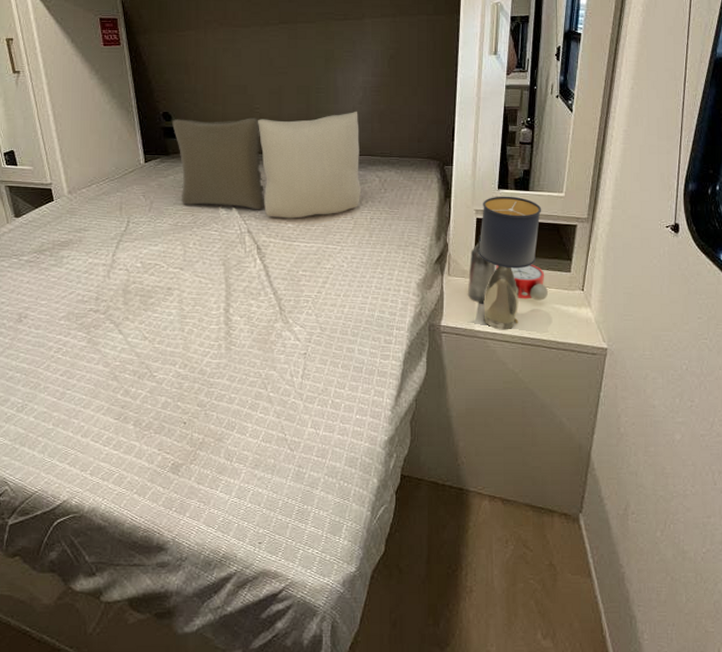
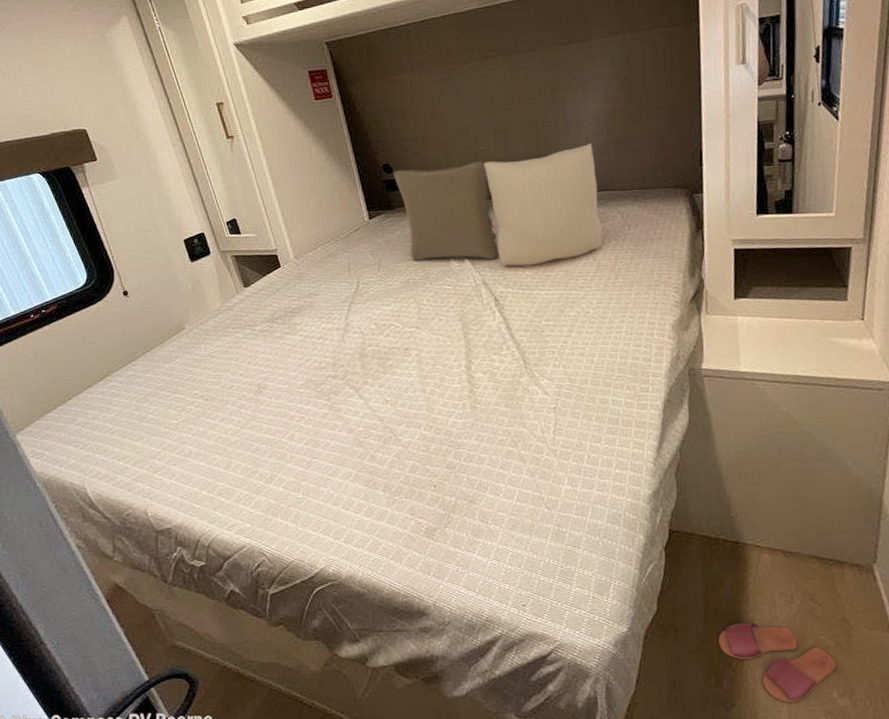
slippers: none [439,565,542,643] -> present [718,622,836,703]
water bottle: present [467,235,496,304] -> none [729,268,761,343]
table lamp: present [477,196,542,330] -> none [737,221,810,370]
alarm clock: present [496,264,549,301] -> none [760,295,823,335]

